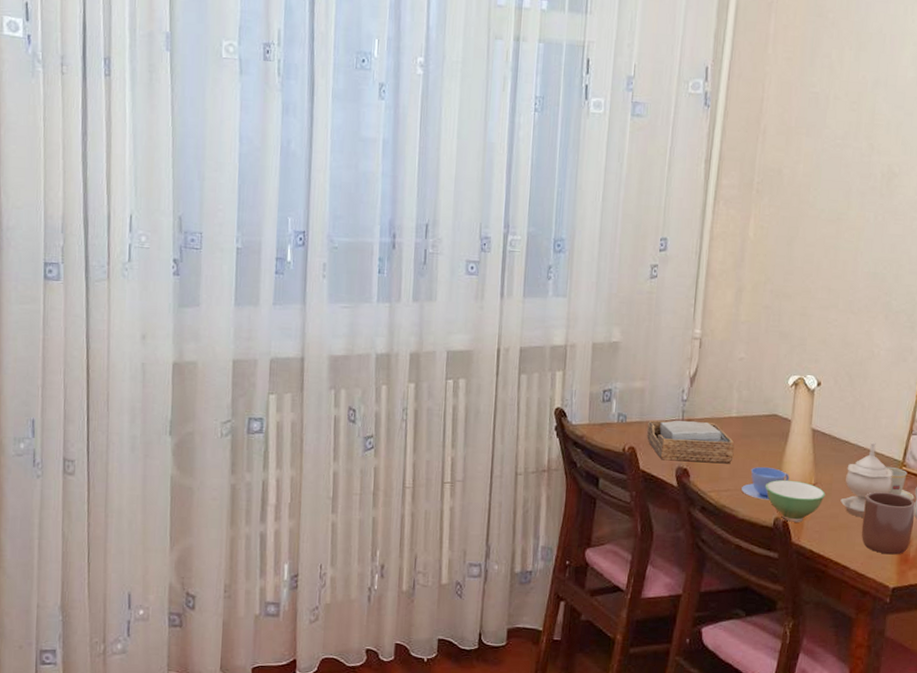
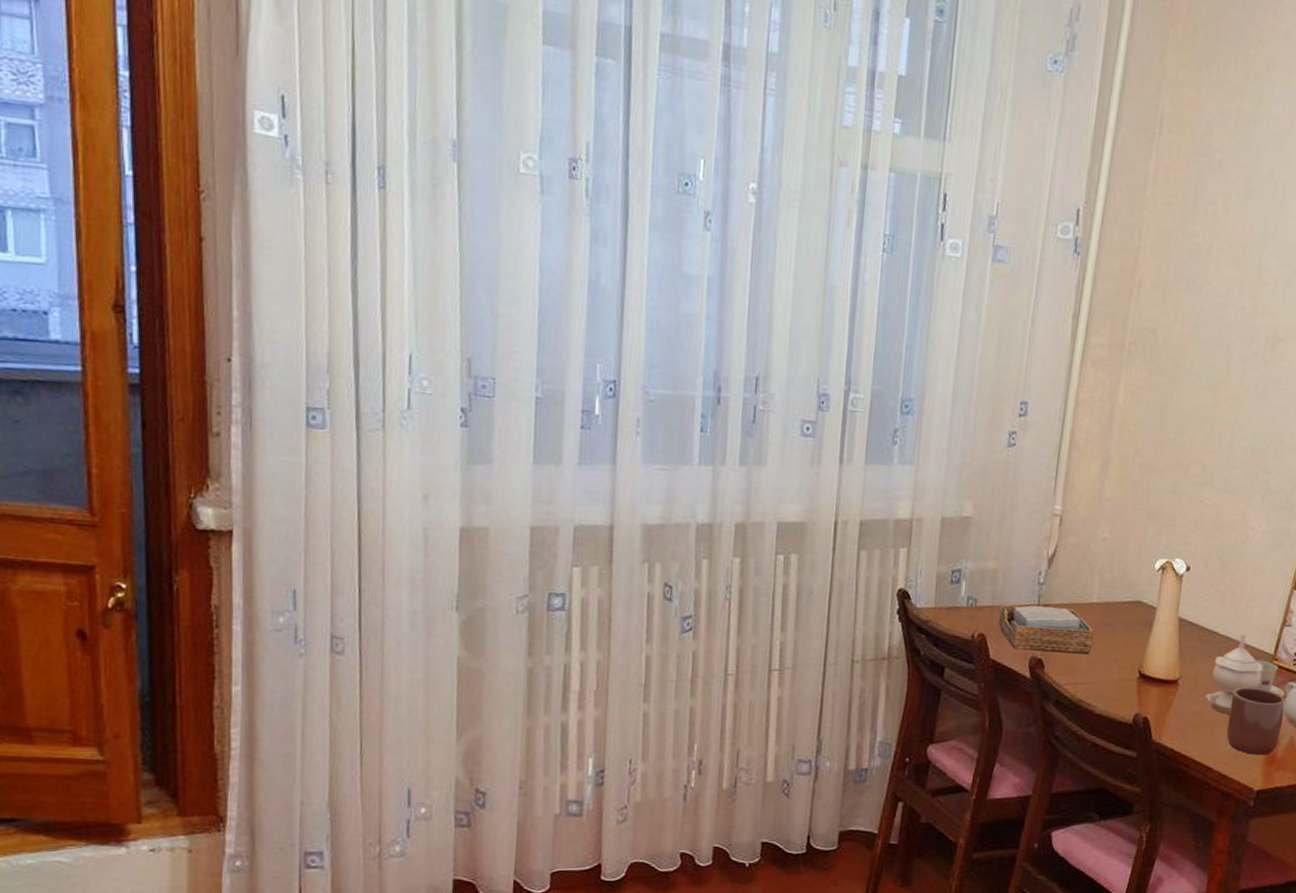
teacup: present [741,467,789,500] -> none [1100,658,1152,695]
bowl: present [765,479,826,522] -> none [1125,672,1191,719]

